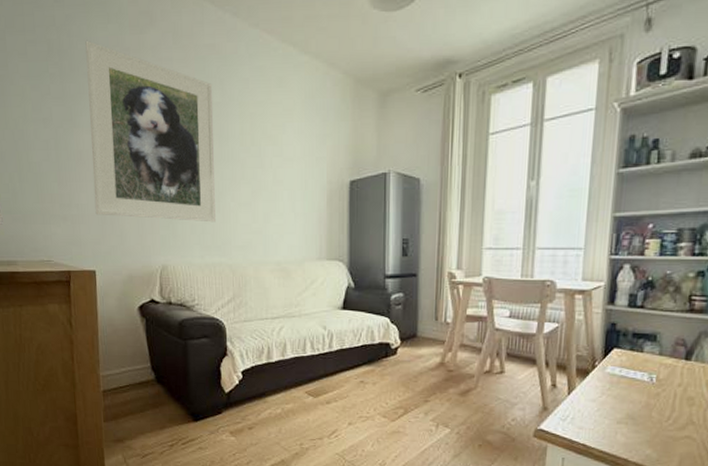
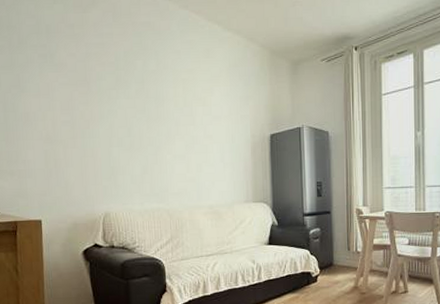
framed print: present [85,40,216,223] -> none [33,17,154,173]

